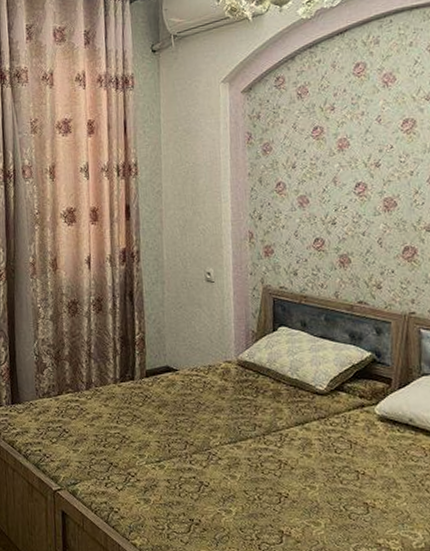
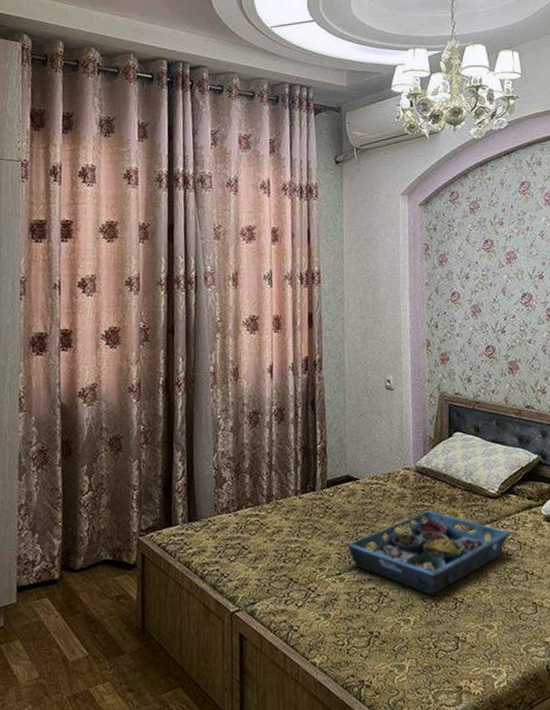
serving tray: none [167,403,340,489] -> present [347,509,511,596]

